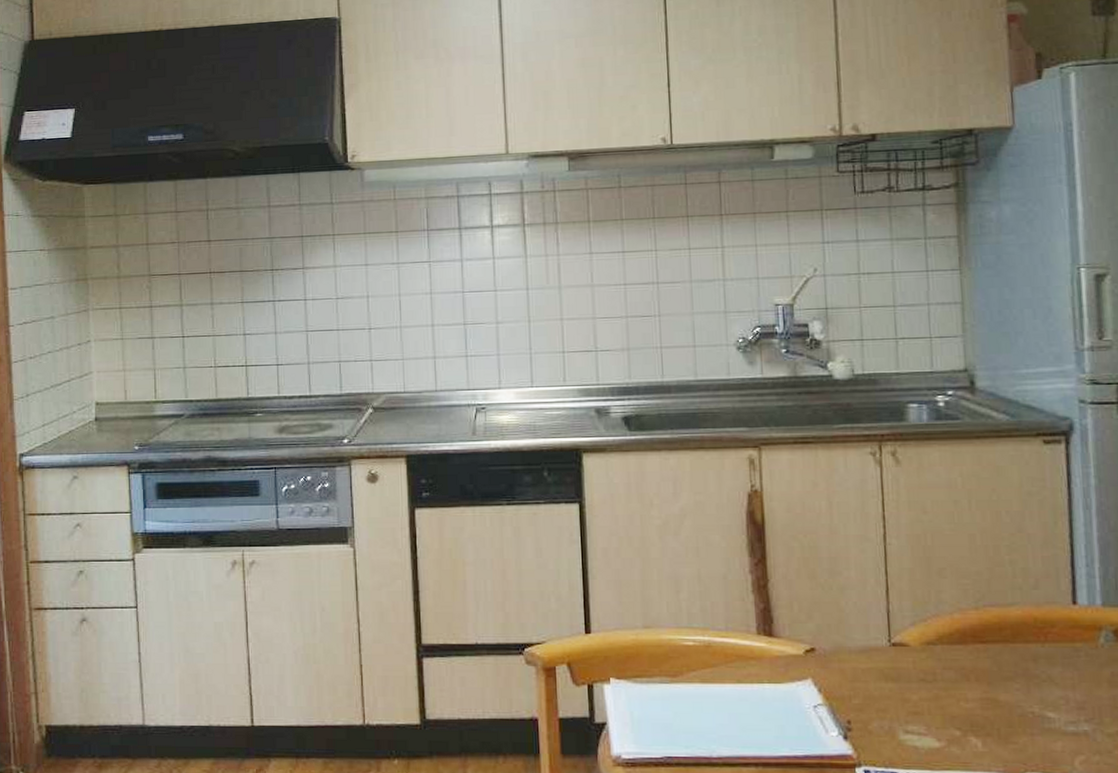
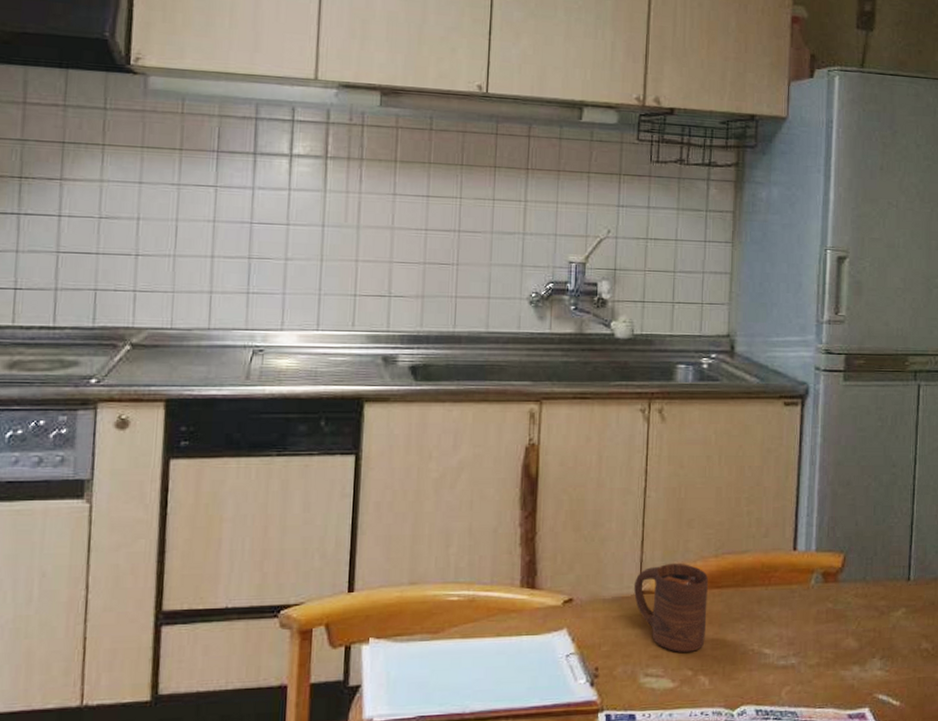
cup: none [882,614,973,710] -> present [633,563,708,652]

